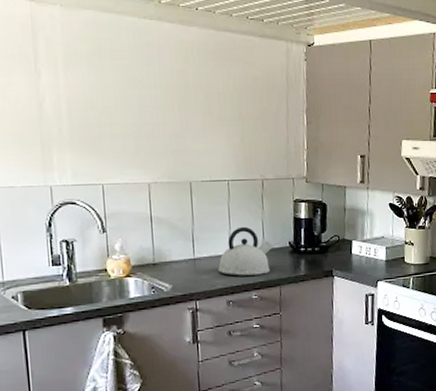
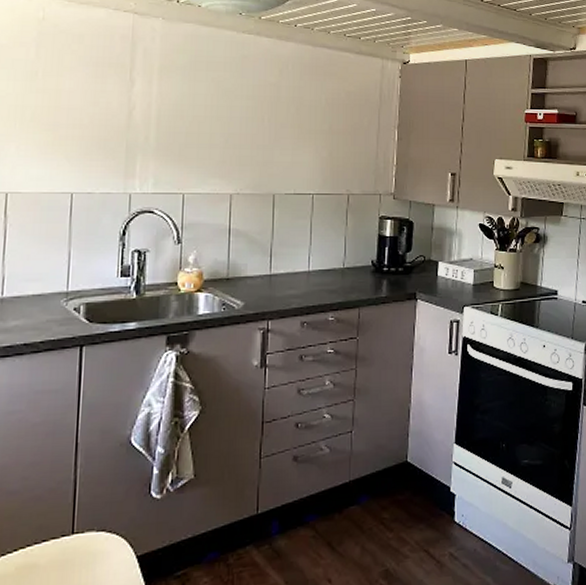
kettle: present [218,226,273,276] -> none [295,242,354,295]

